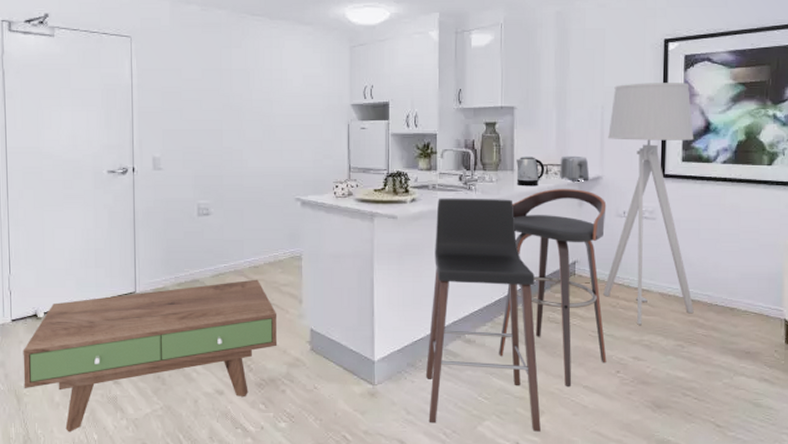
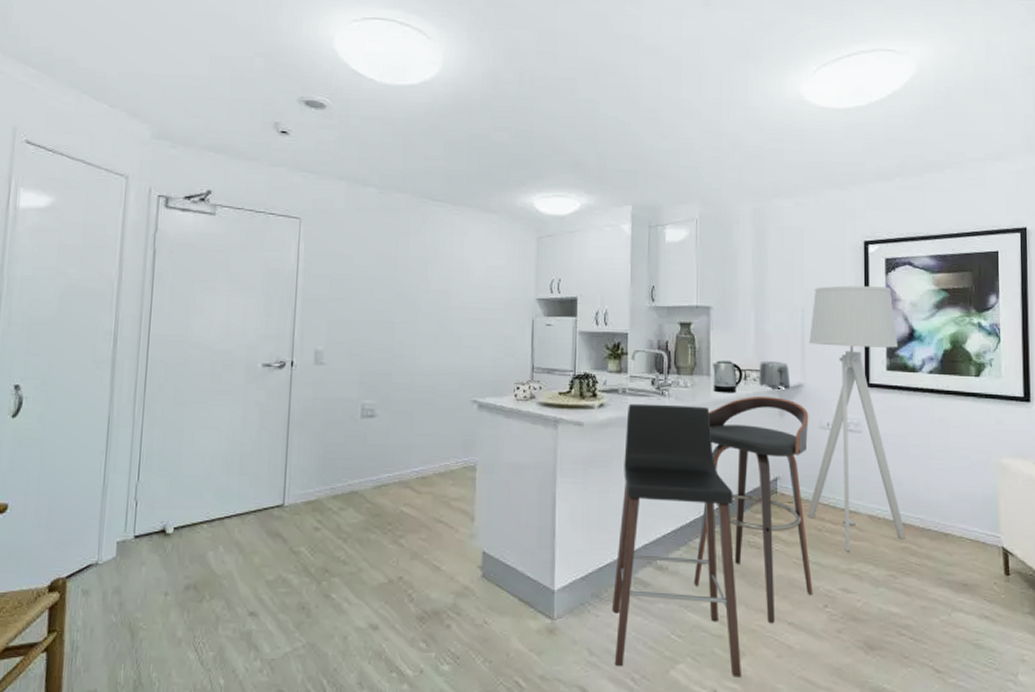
coffee table: present [23,279,278,432] -> none [140,492,446,676]

